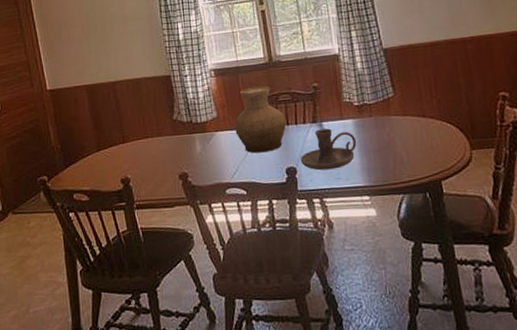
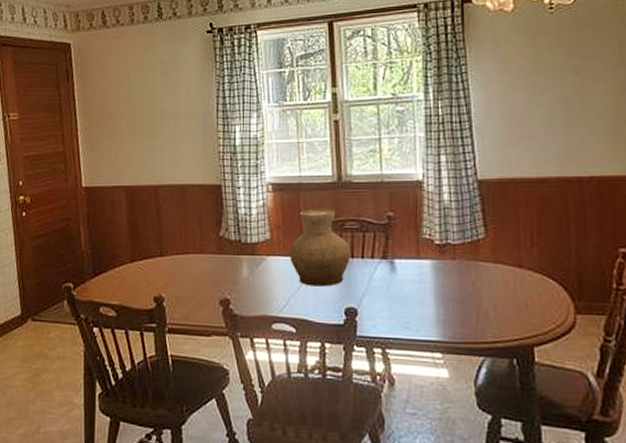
candle holder: present [300,128,357,171] -> none [363,267,434,317]

